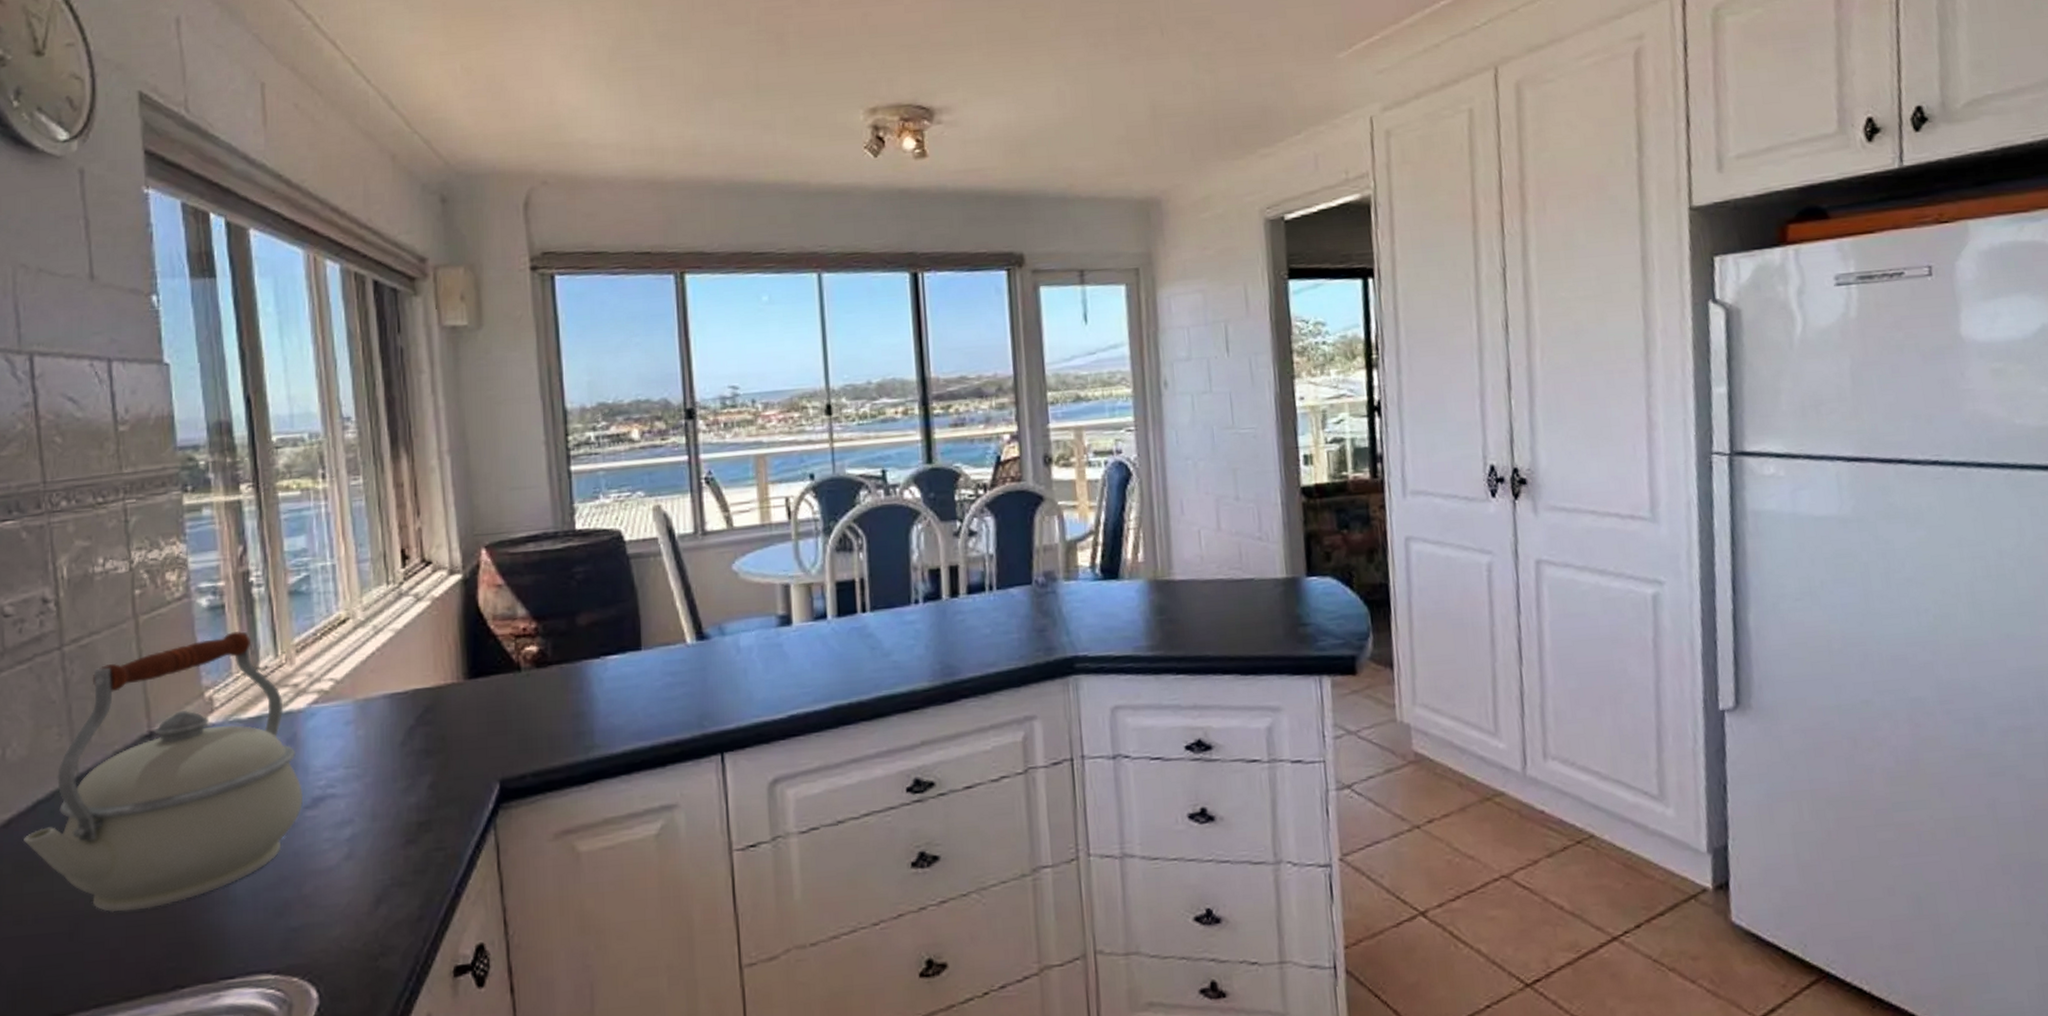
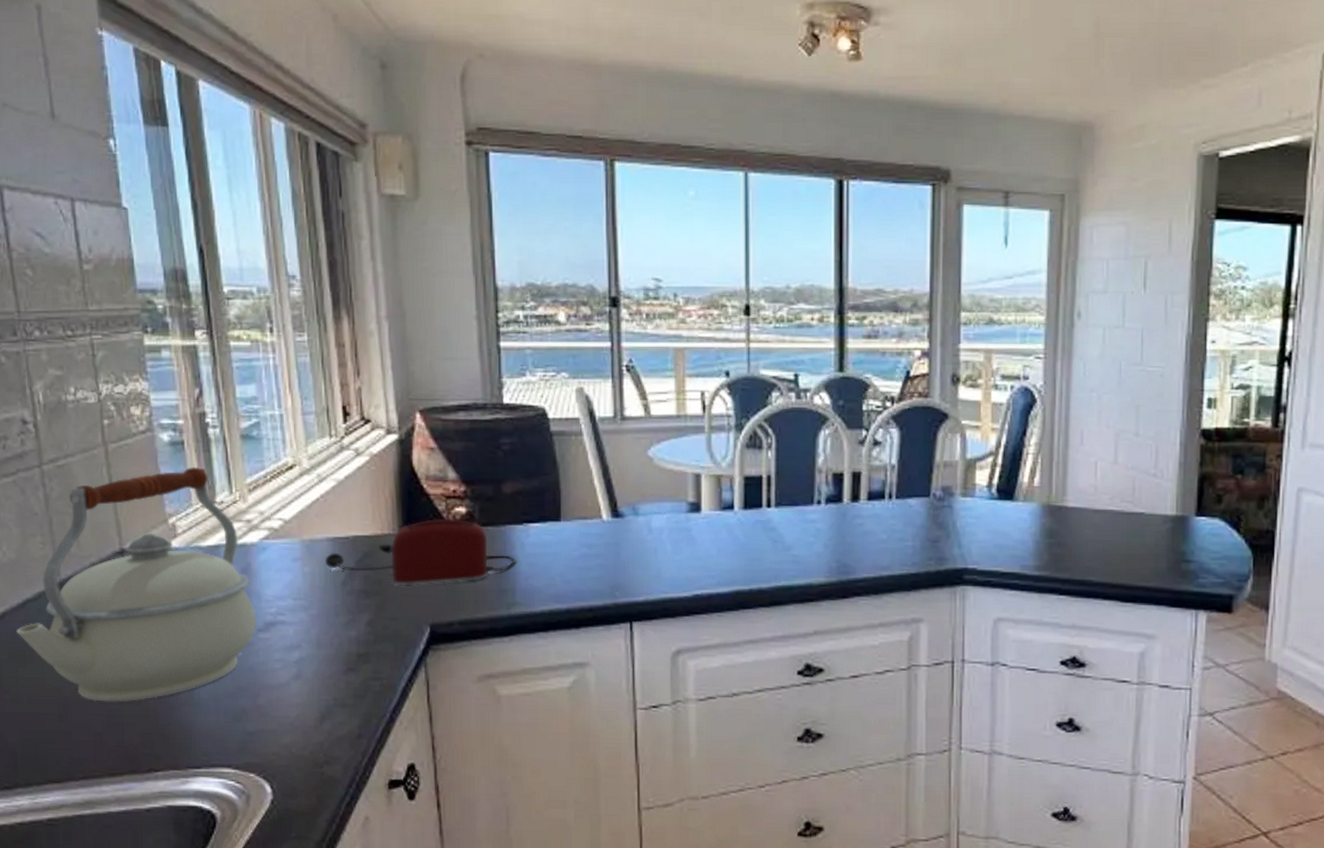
toaster: none [382,658,594,740] -> present [325,518,516,586]

